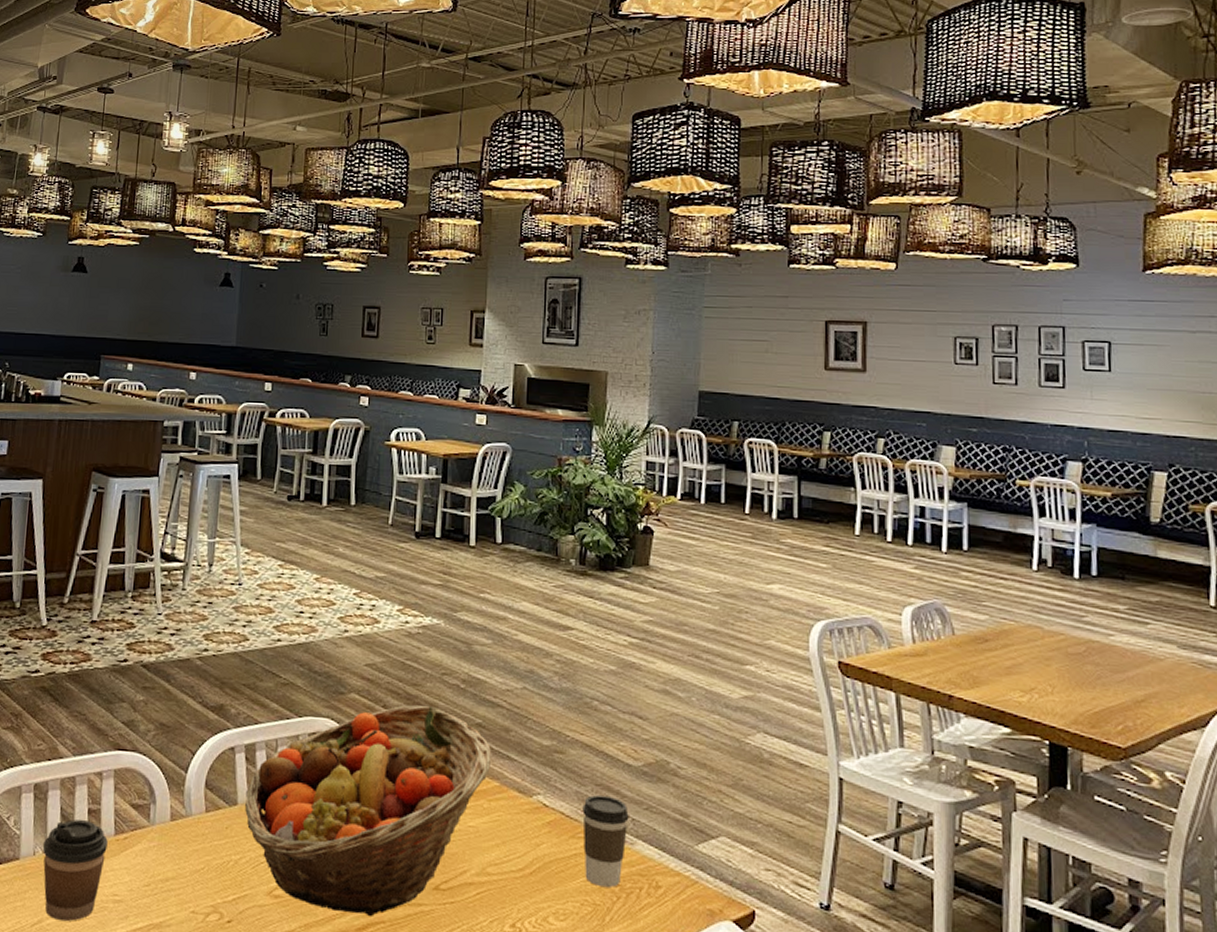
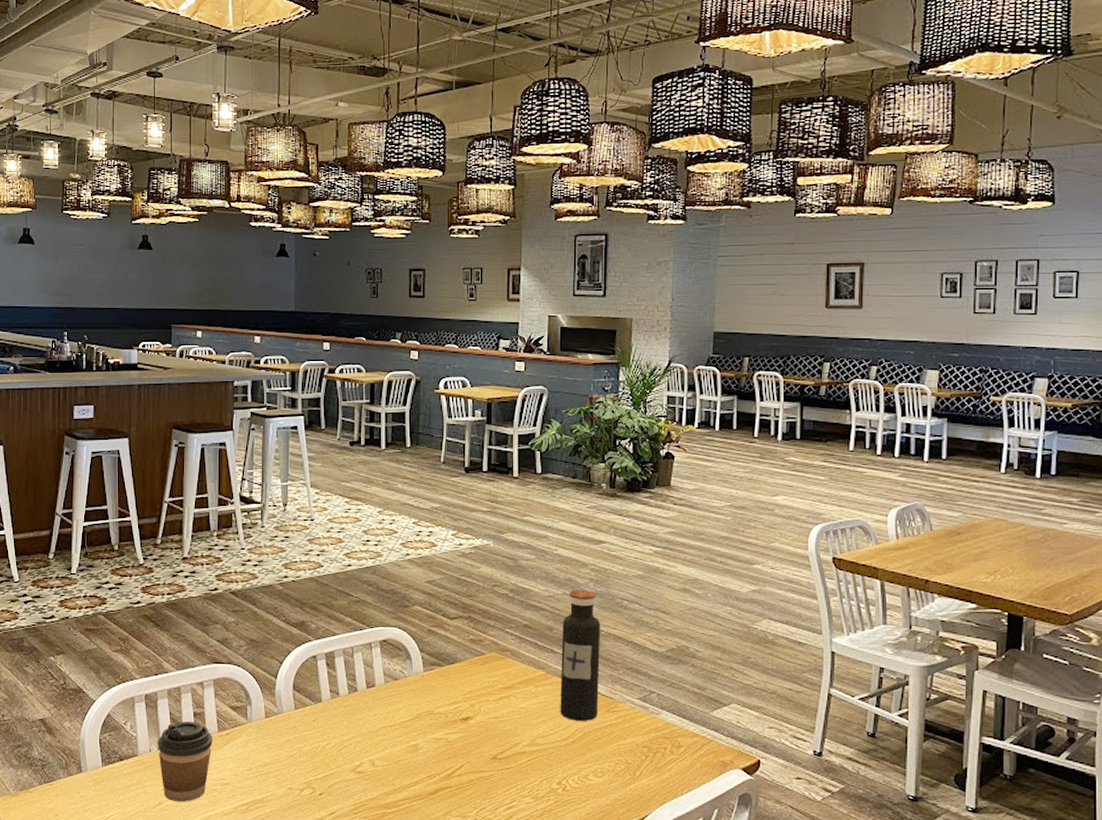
fruit basket: present [245,705,492,917] -> none [329,612,538,784]
water bottle: none [516,684,567,848] -> present [560,590,601,721]
coffee cup: present [582,794,629,887] -> none [616,676,655,749]

